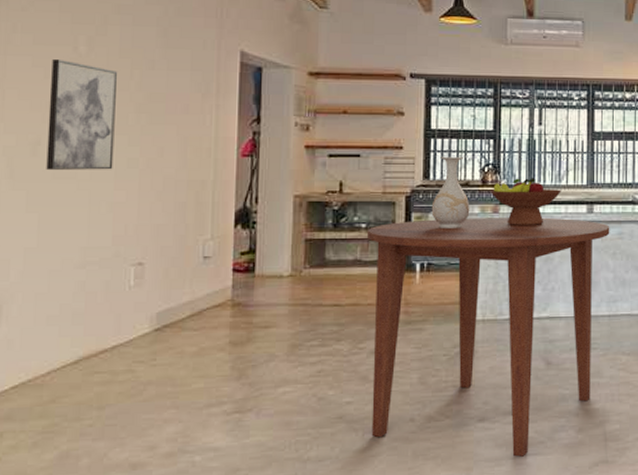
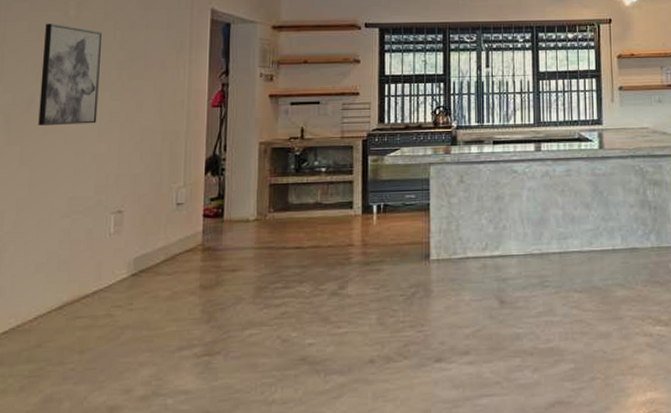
dining table: present [366,217,610,457] -> none [326,157,558,398]
vase: present [431,157,470,228] -> none [386,101,423,170]
fruit bowl: present [490,177,561,226] -> none [442,117,510,166]

